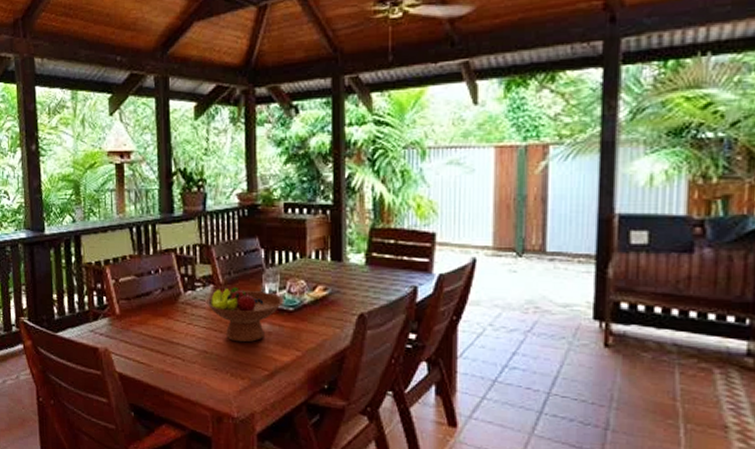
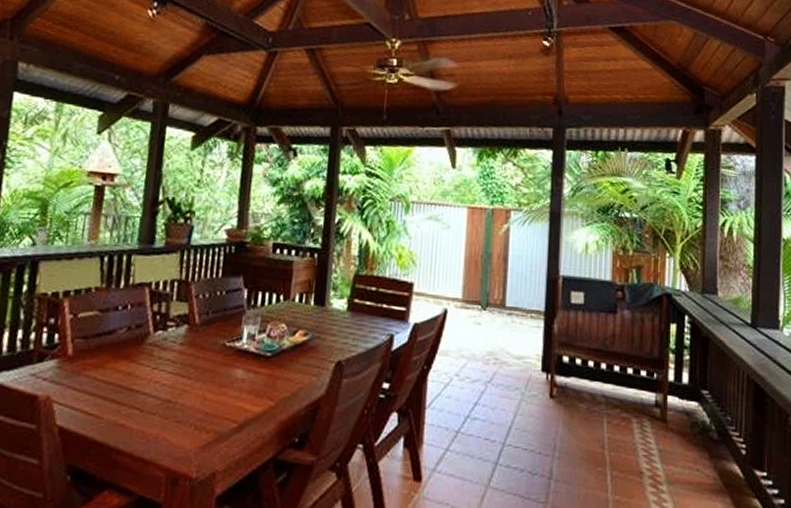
fruit bowl: present [205,286,283,343] -> none [177,328,261,391]

